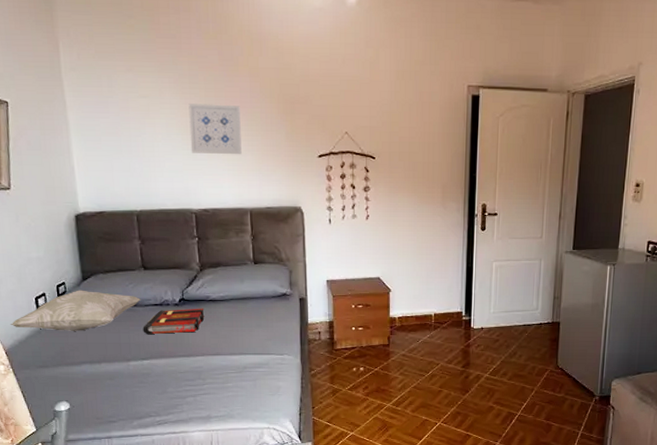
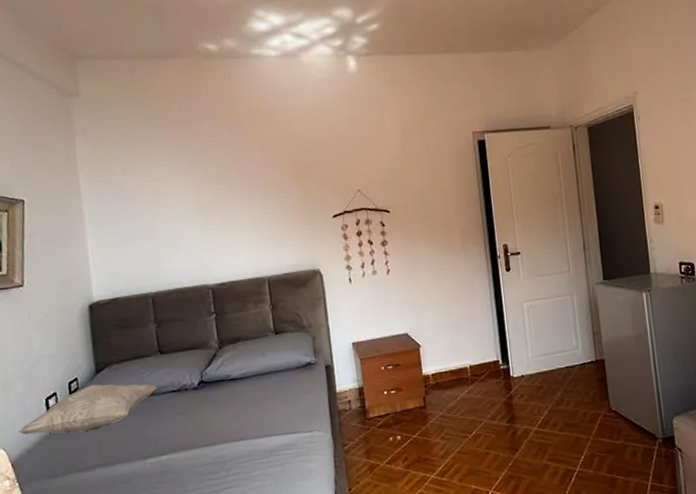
book: present [142,308,205,335] -> none [160,389,226,426]
wall art: present [188,104,242,155] -> none [201,177,256,229]

